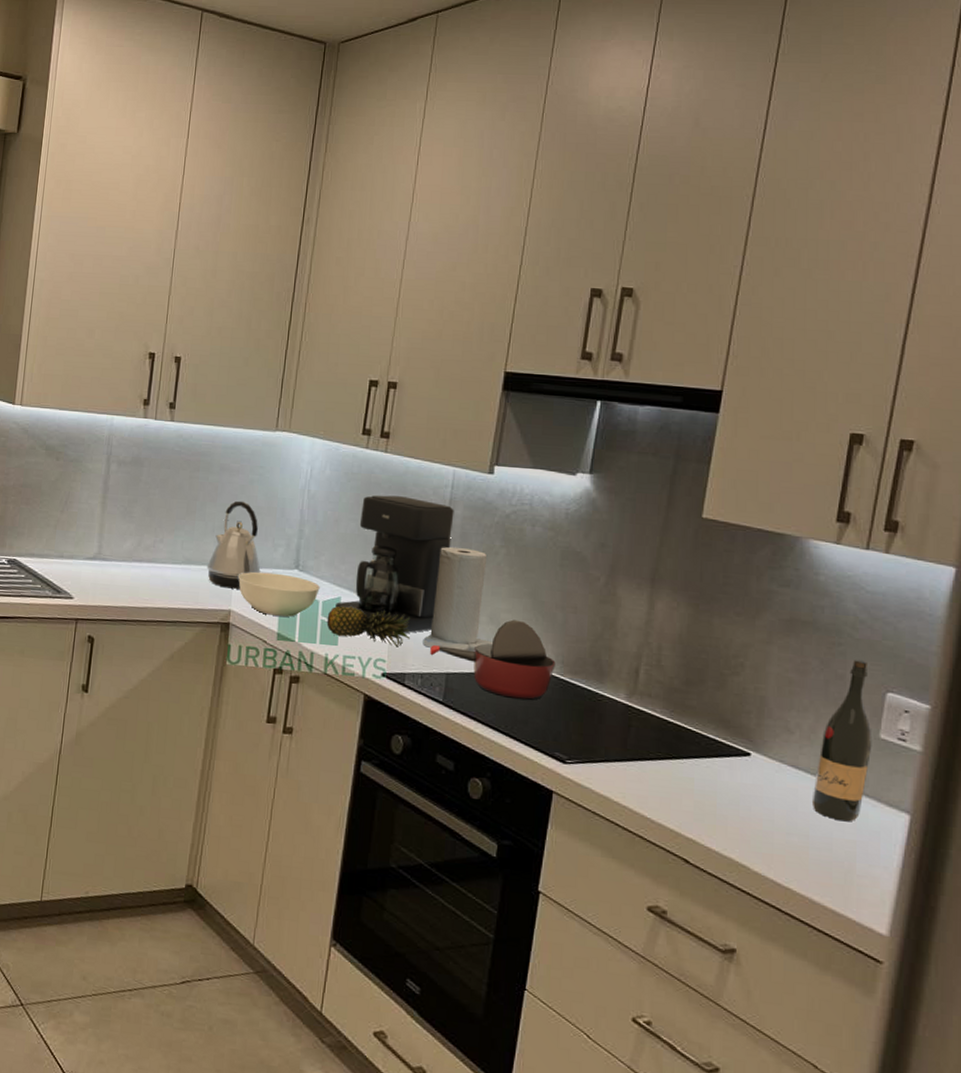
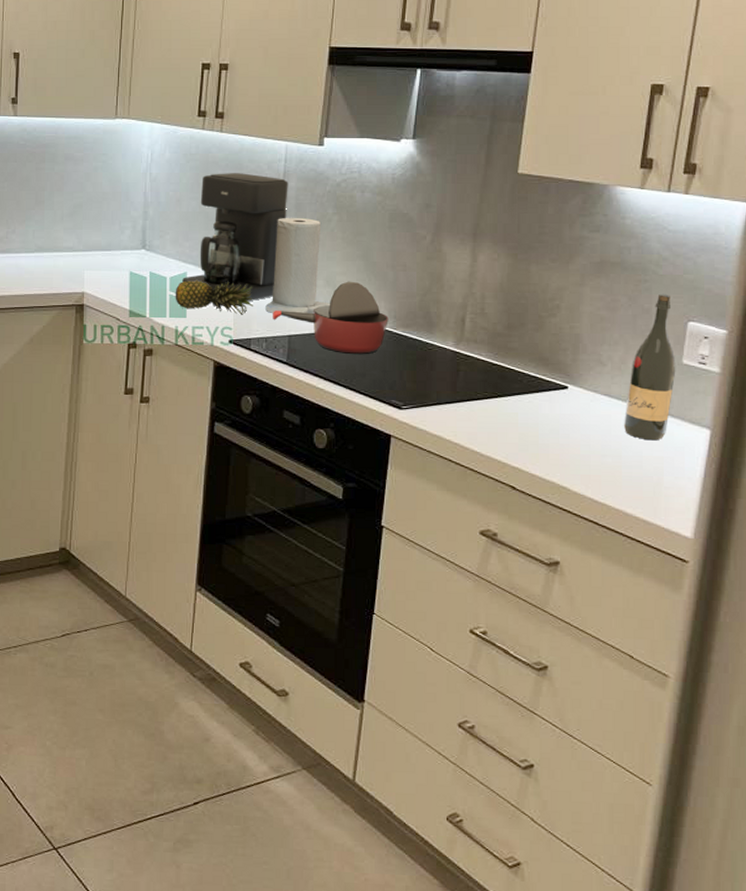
kettle: present [206,501,261,589] -> none [58,188,110,272]
bowl: present [238,571,320,617] -> none [89,254,167,294]

